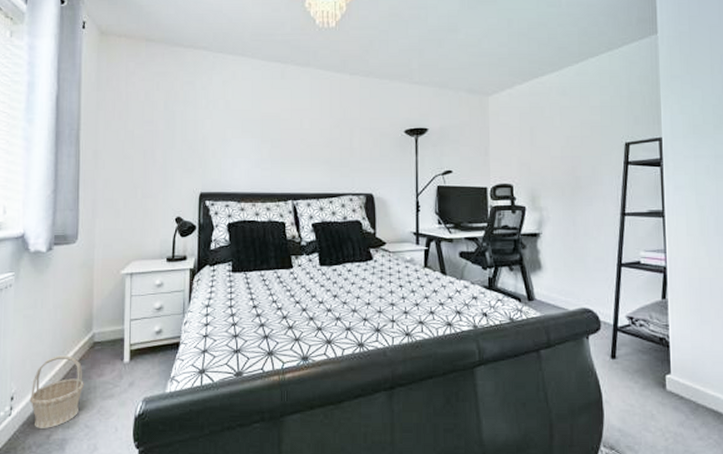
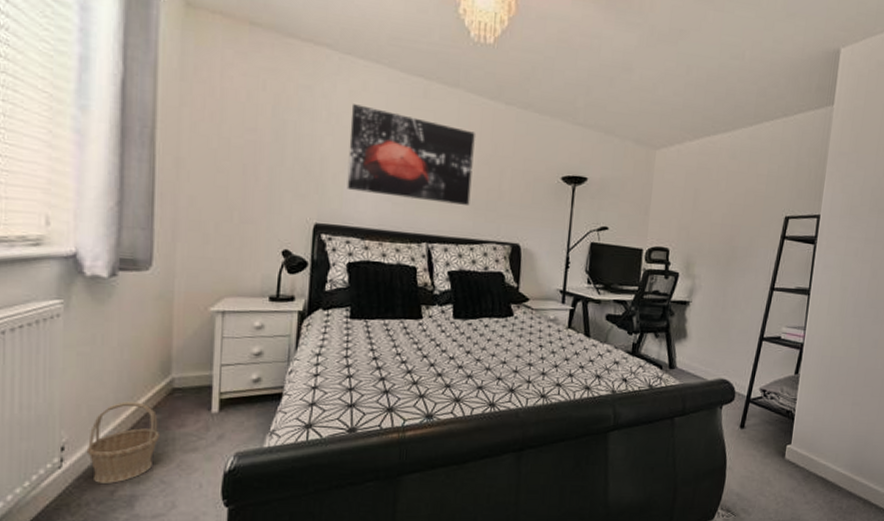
wall art: none [224,91,326,164] -> present [347,104,475,205]

